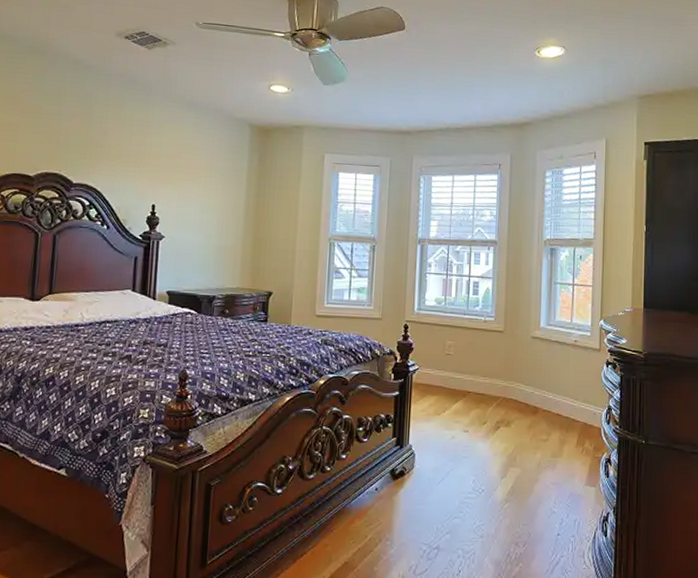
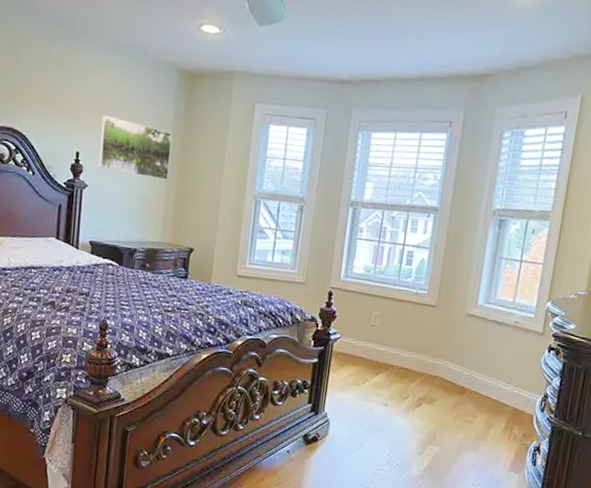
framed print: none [174,168,247,228] -> present [98,114,173,180]

